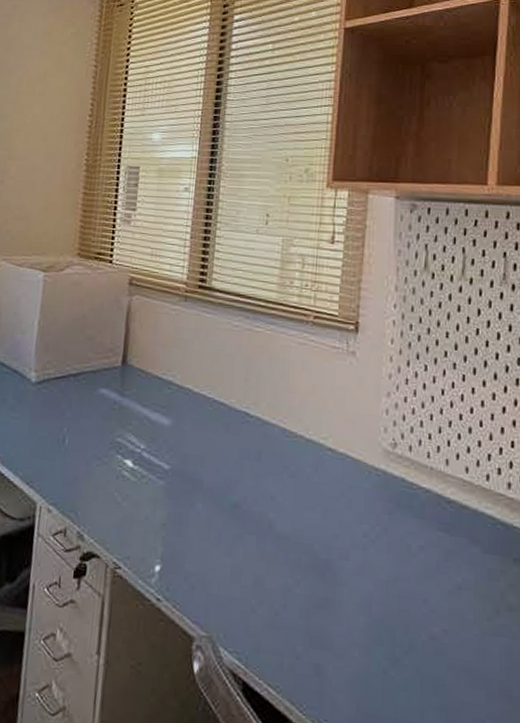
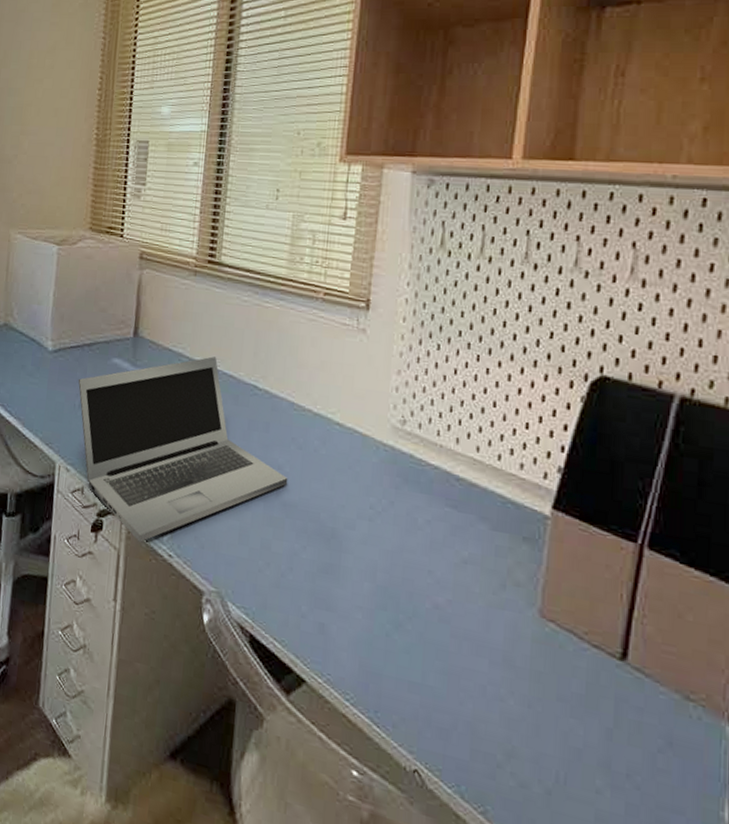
laptop: none [62,384,281,587] -> present [78,356,289,543]

